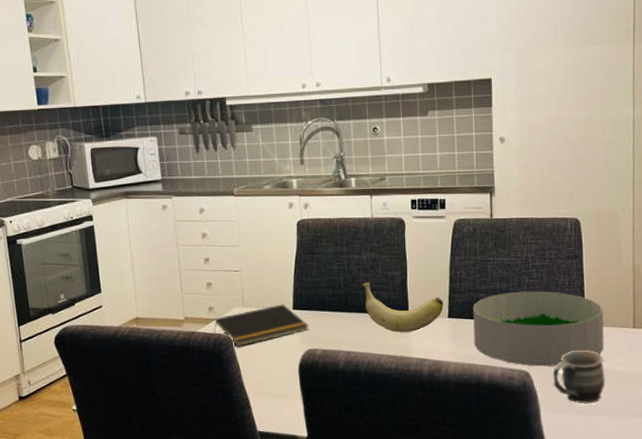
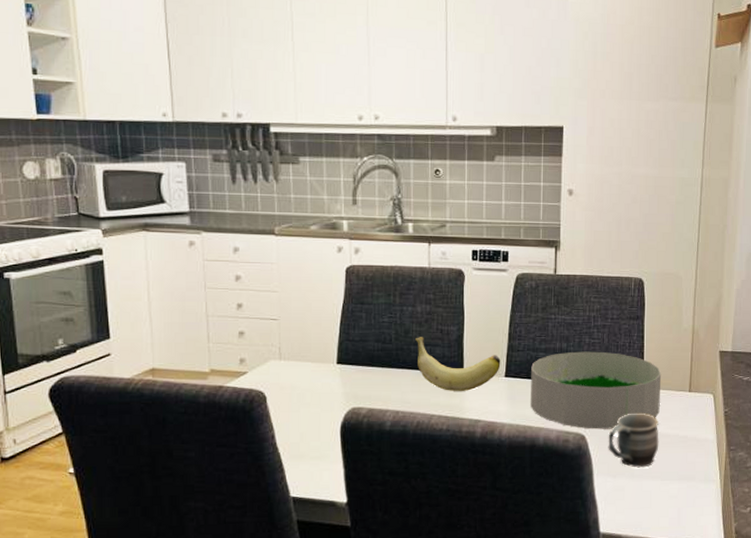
notepad: present [214,304,309,347] -> none [244,358,354,404]

